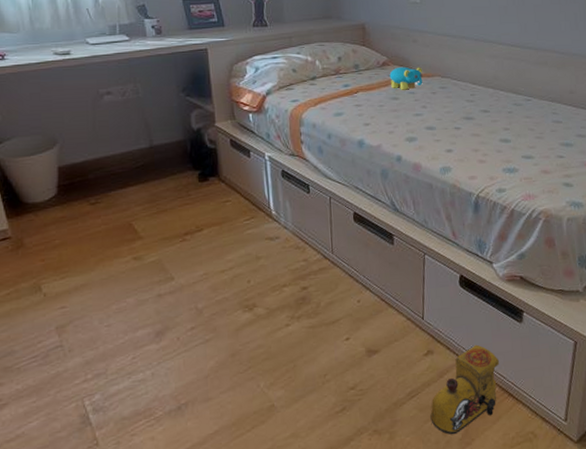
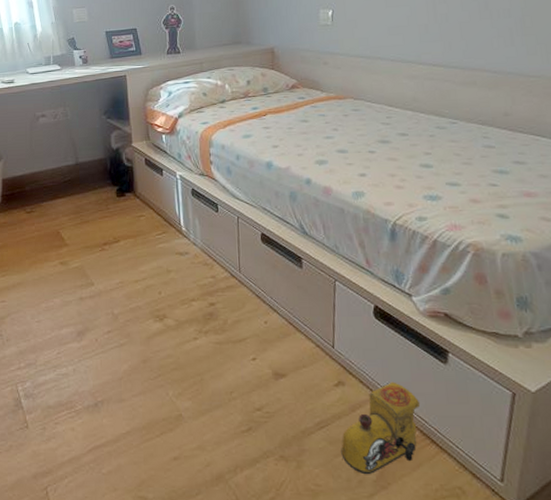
toy elephant: present [389,66,423,90] -> none [298,89,334,113]

